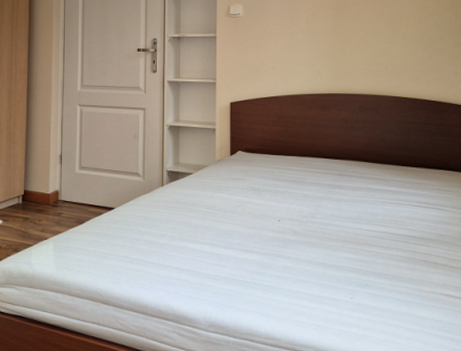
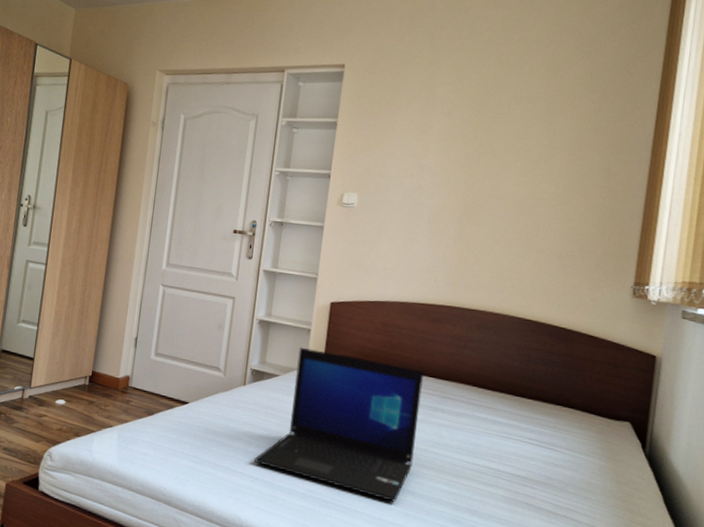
laptop: none [179,145,321,275] -> present [254,347,424,502]

